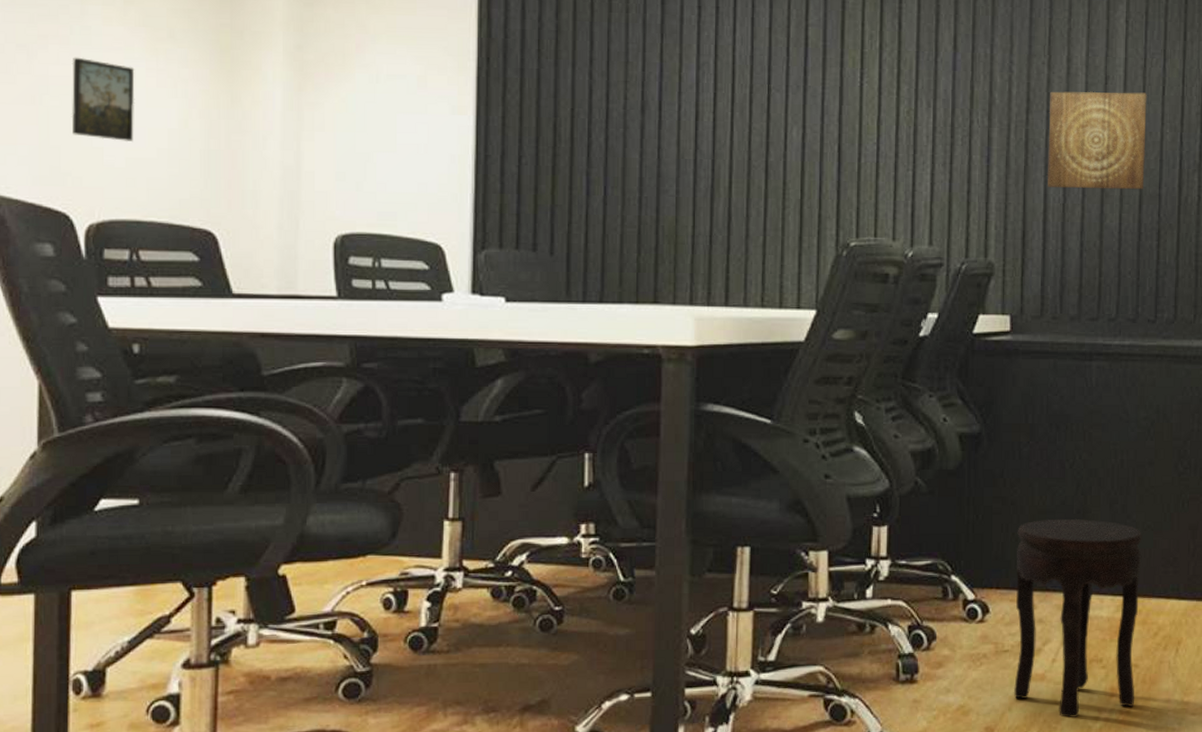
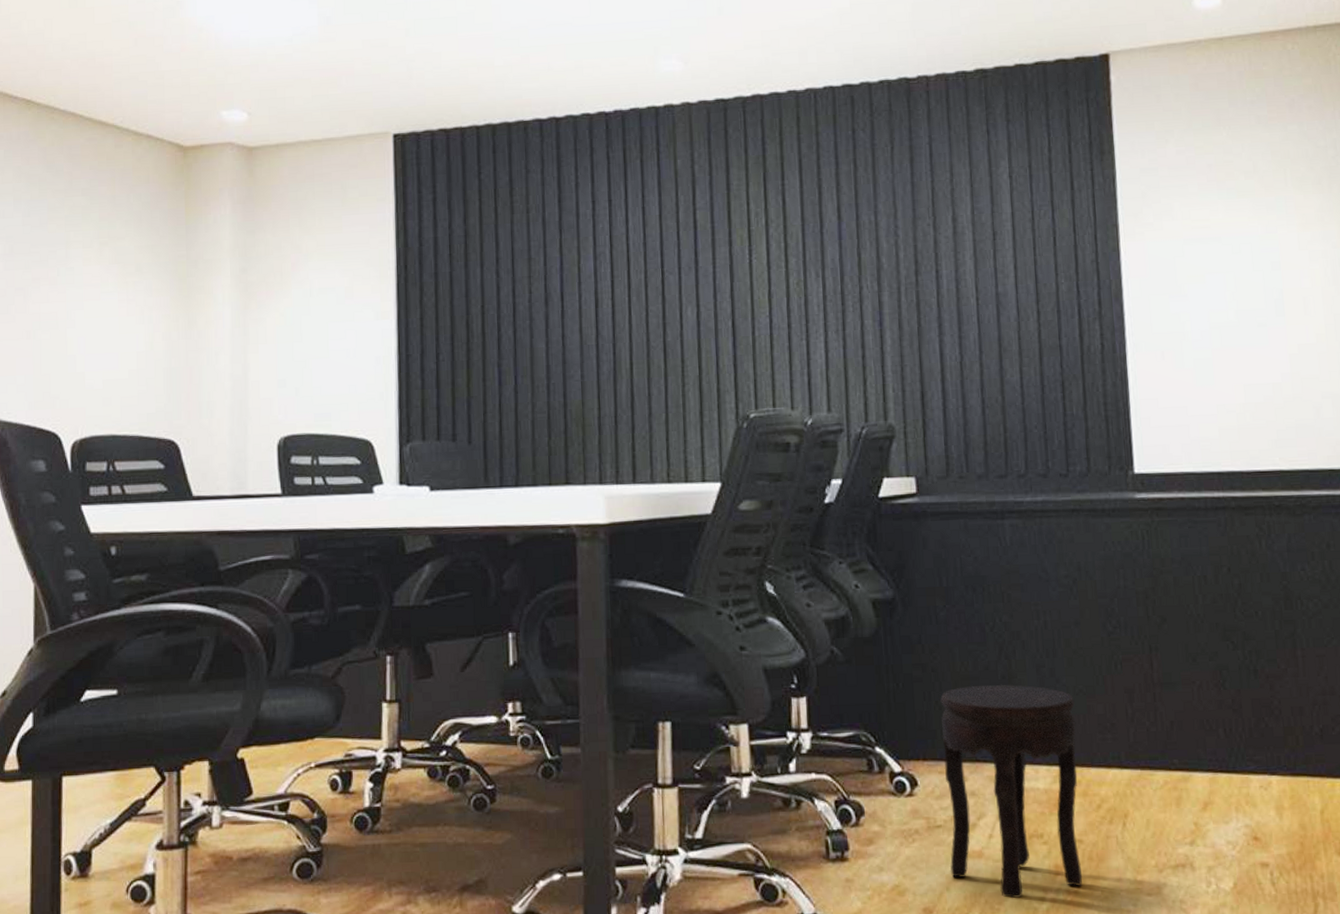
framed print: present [71,57,135,141] -> none [59,294,110,366]
wall art: present [1047,91,1147,190] -> none [938,245,1043,347]

